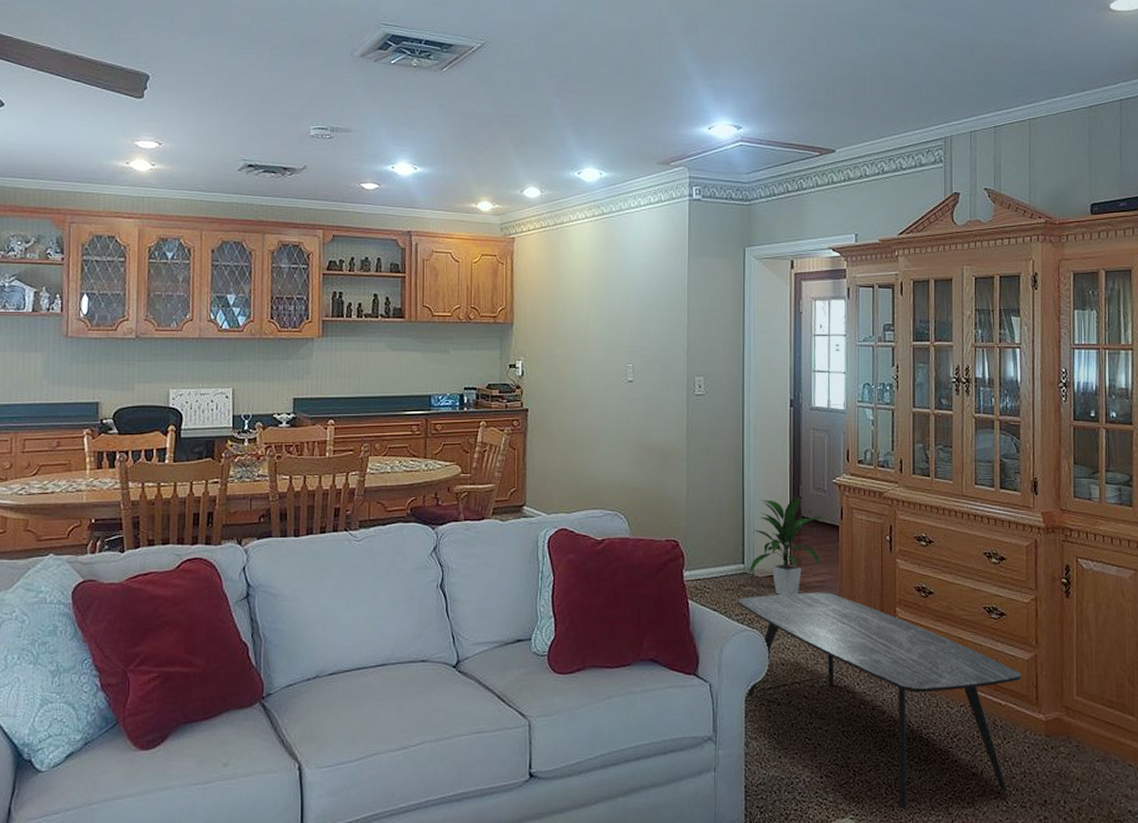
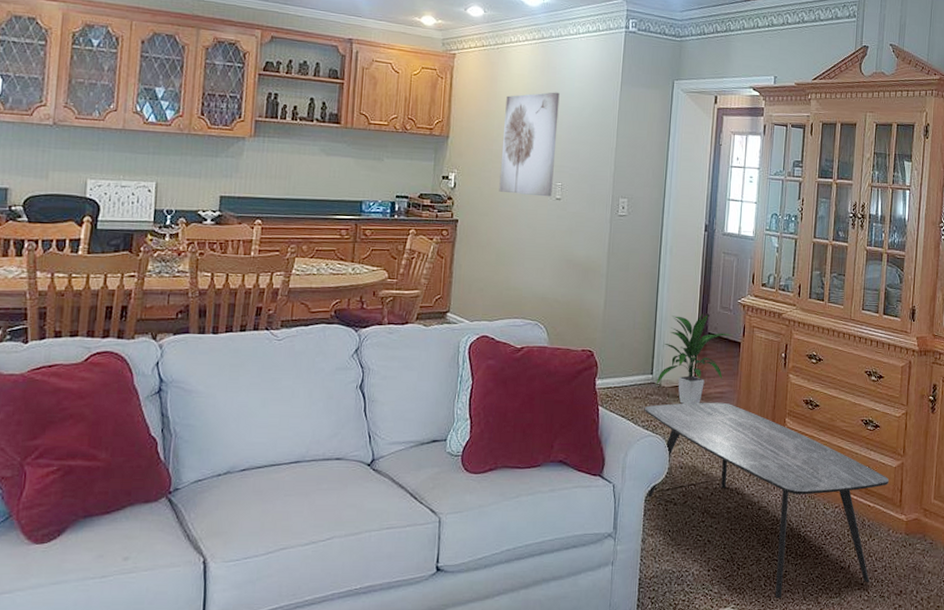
wall art: none [568,269,625,380] -> present [499,92,560,197]

